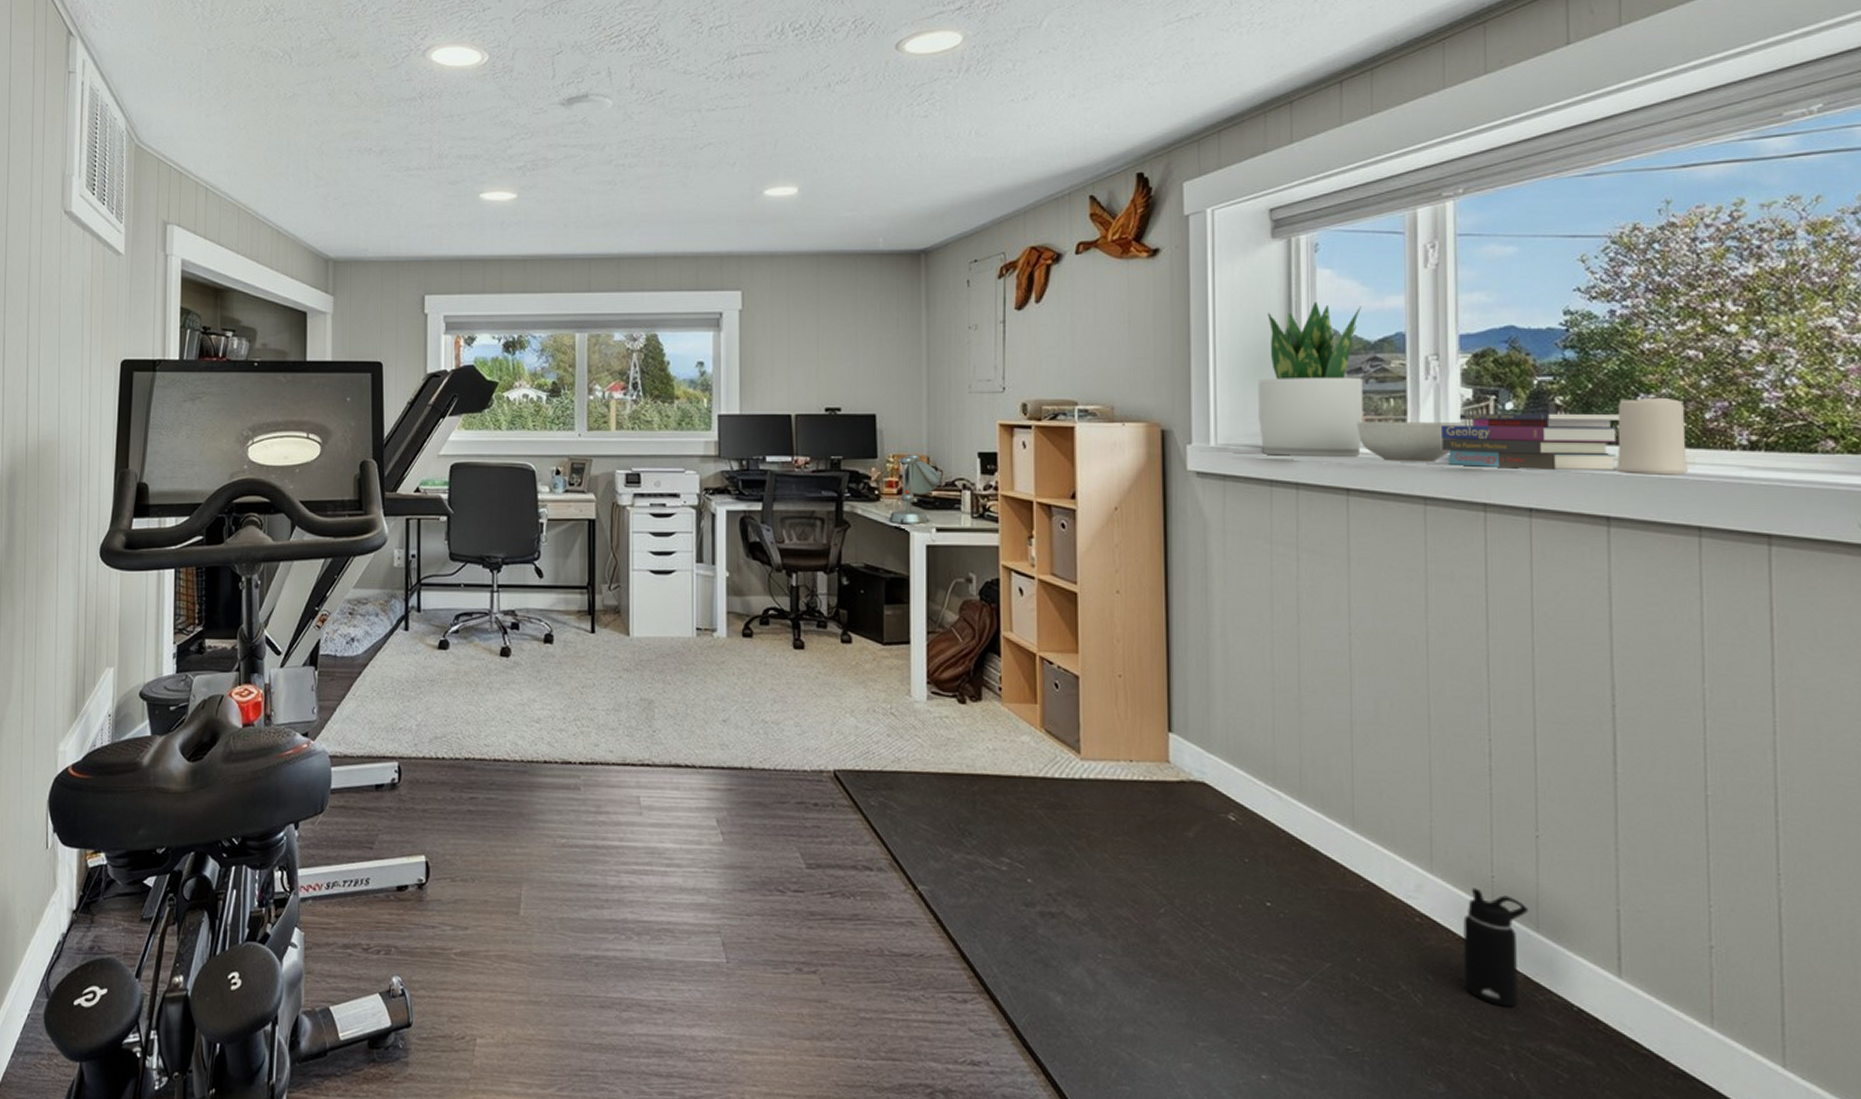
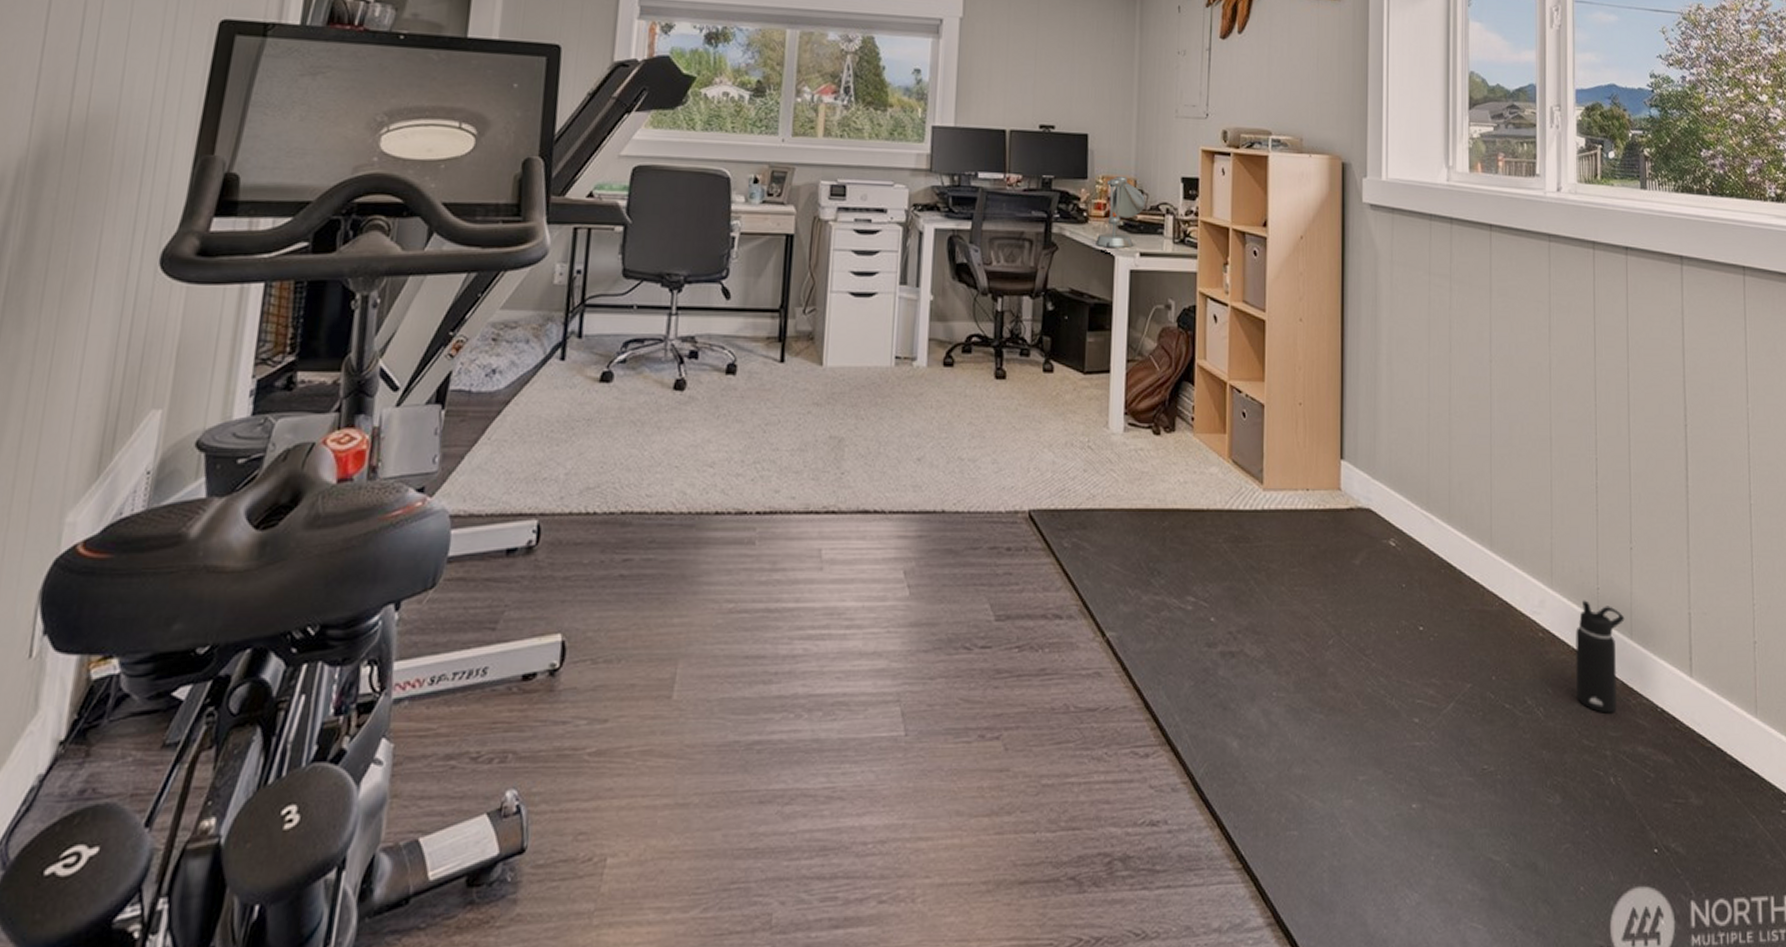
planter: present [1258,301,1363,458] -> none [1422,51,1503,196]
bowl: present [1356,422,1464,462] -> none [1497,163,1579,202]
books: present [1441,413,1621,471] -> none [1562,160,1690,216]
candle: present [1617,397,1689,475] -> none [1687,153,1736,221]

